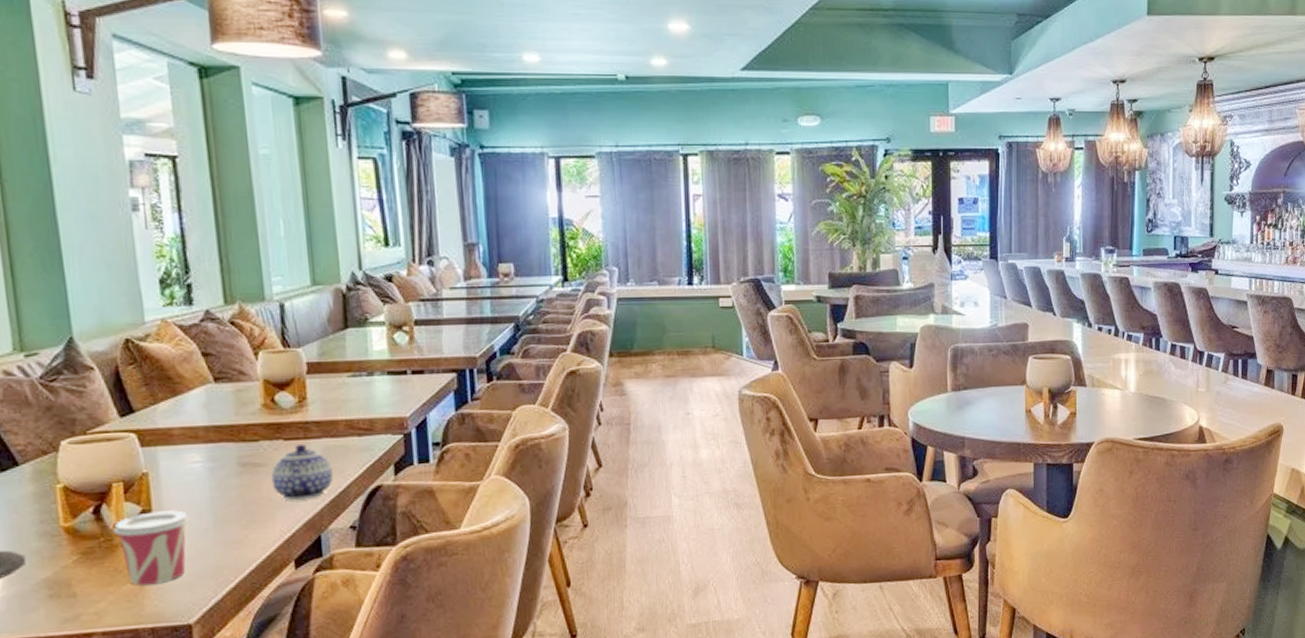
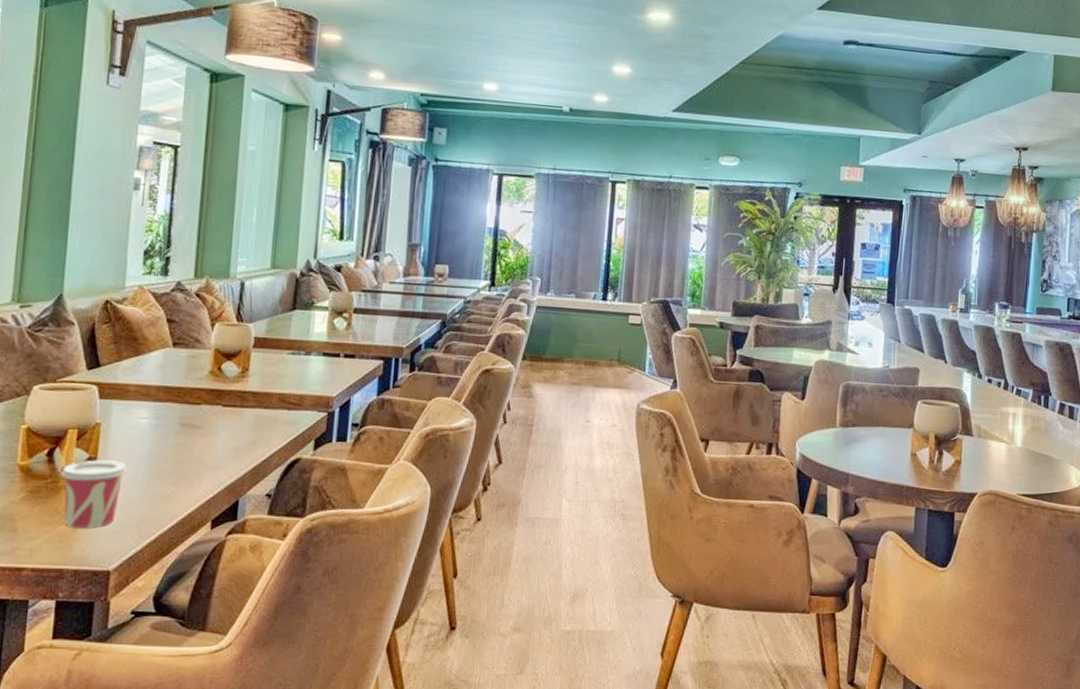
teapot: present [271,443,334,500] -> none [204,411,261,465]

